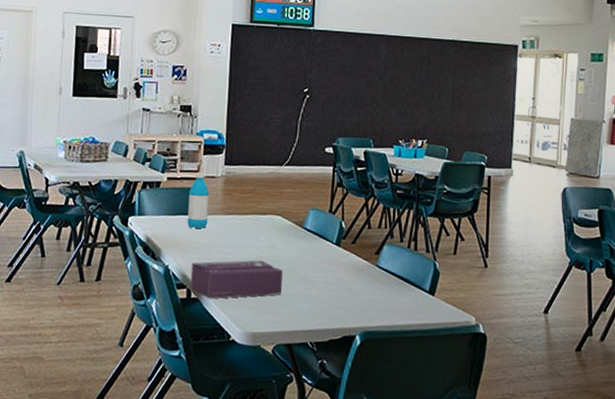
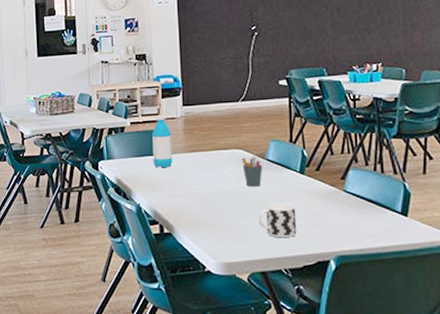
tissue box: present [190,260,283,299] -> none [161,193,250,233]
pen holder: none [279,224,300,255] -> present [242,156,263,186]
cup: none [290,275,328,310] -> present [259,204,297,237]

